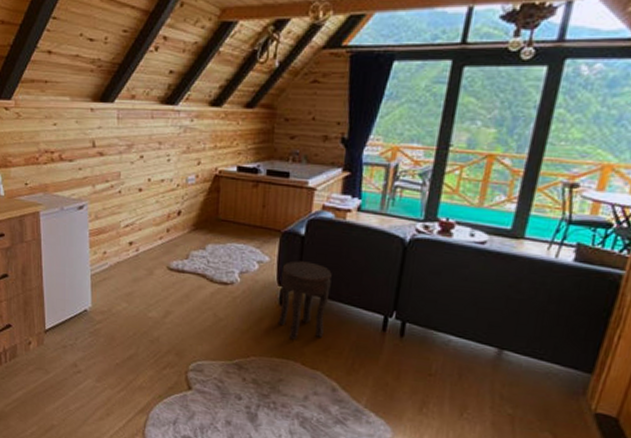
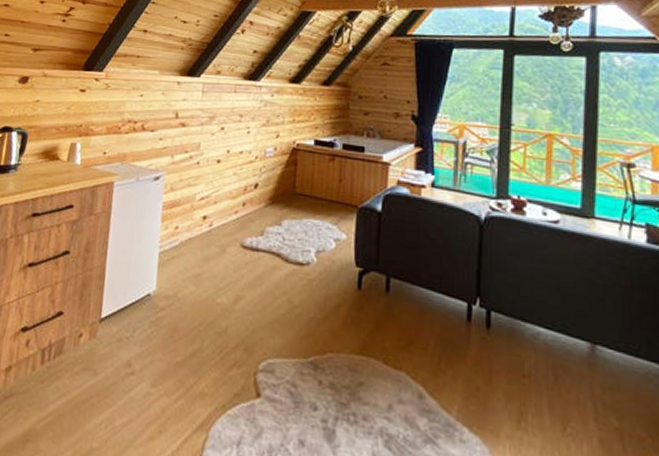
side table: present [278,261,332,340] -> none [356,239,411,332]

